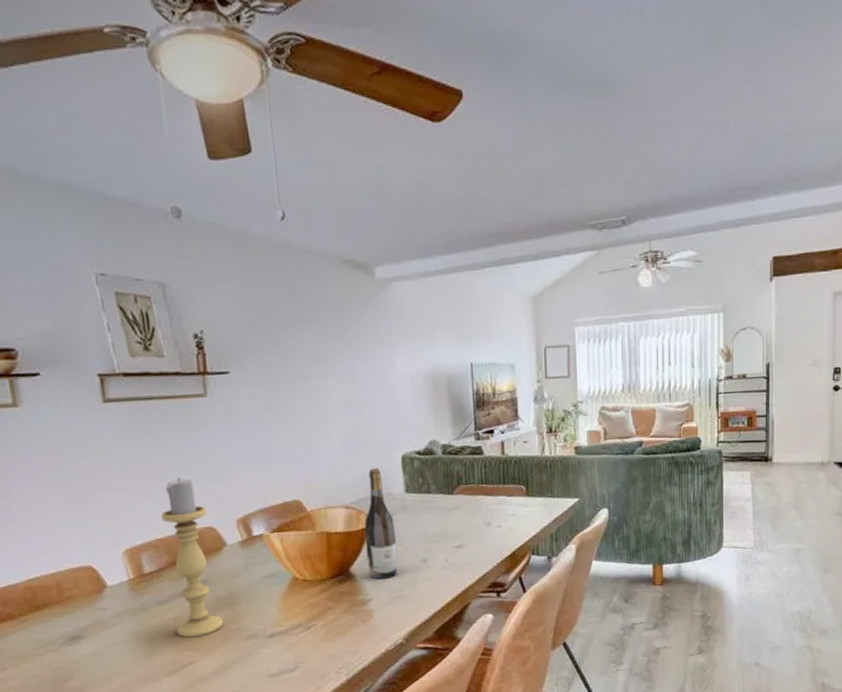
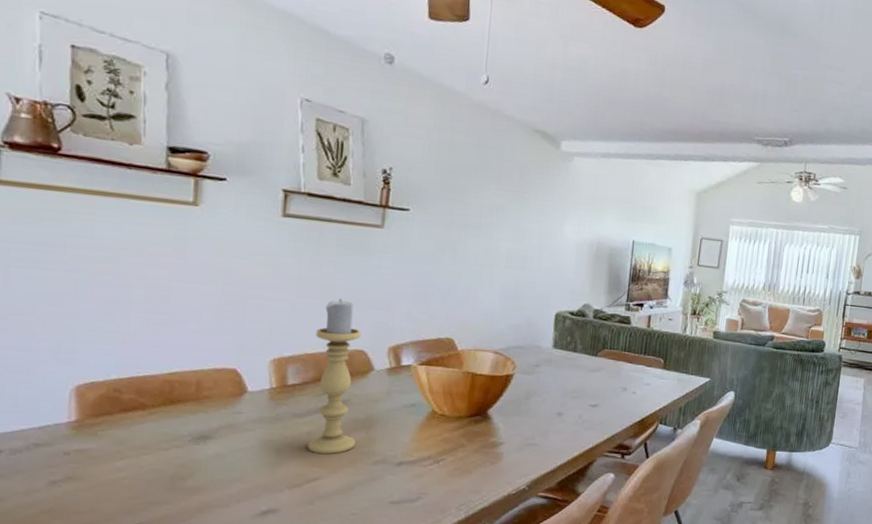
wine bottle: present [364,467,398,579] -> none [505,320,538,426]

